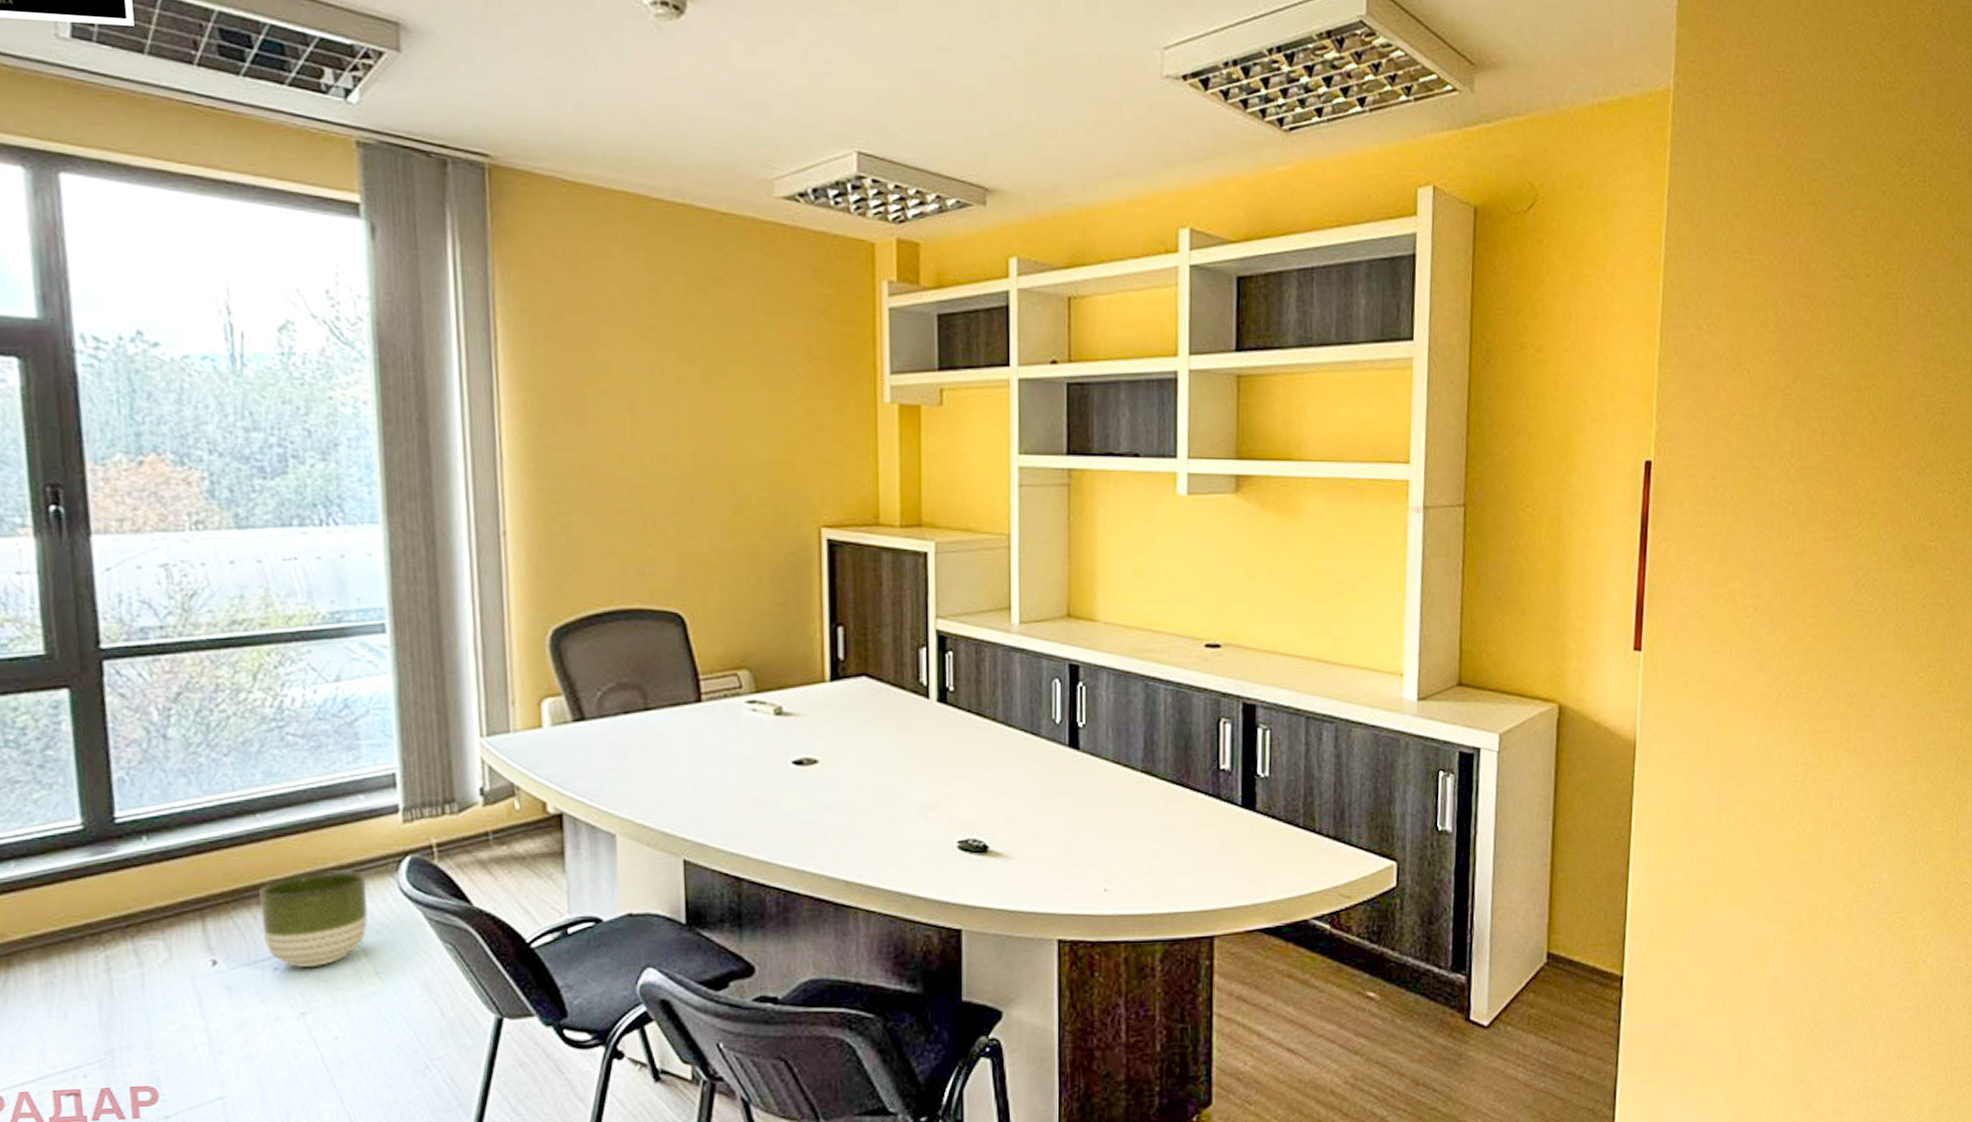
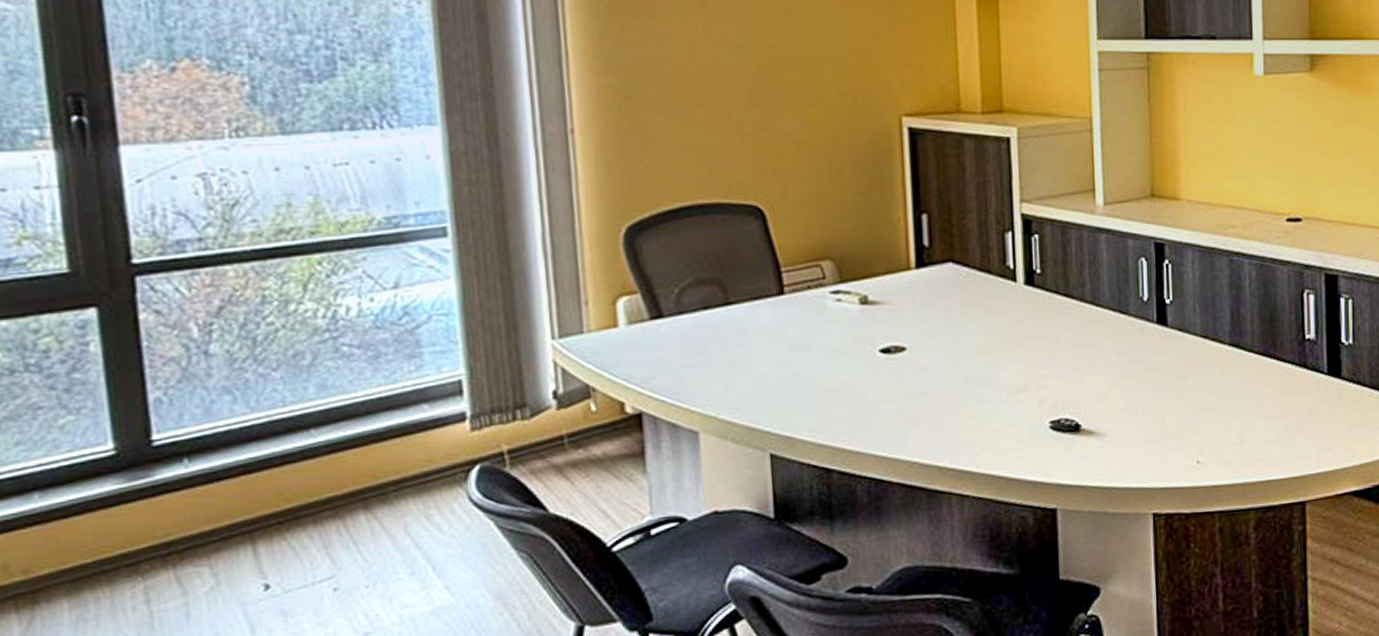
planter: present [259,870,368,967] -> none [315,482,436,586]

